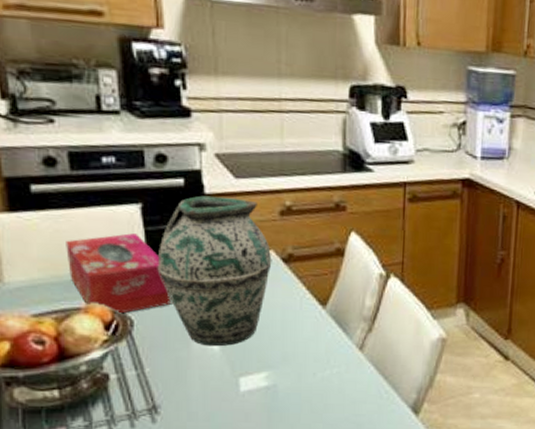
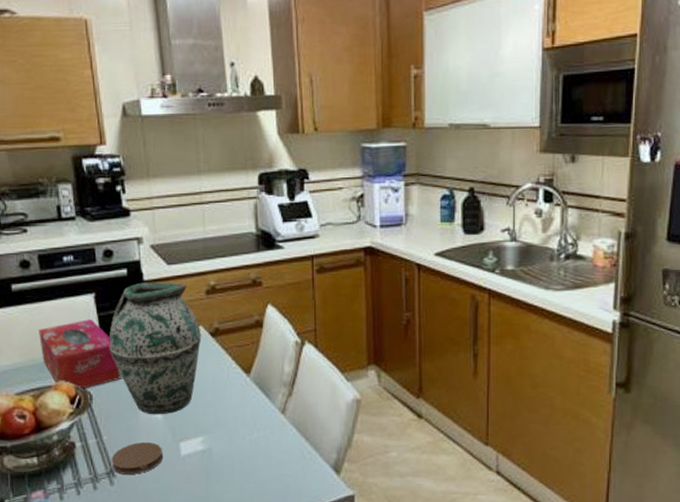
coaster: none [154,376,219,411] -> present [111,442,164,474]

